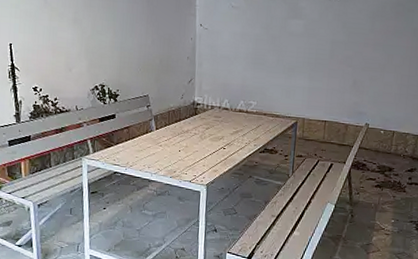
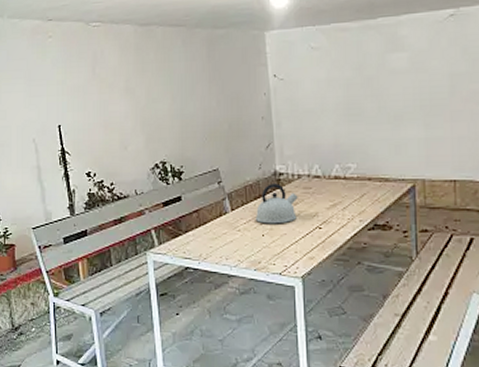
kettle: none [174,111,210,143] -> present [255,183,298,224]

